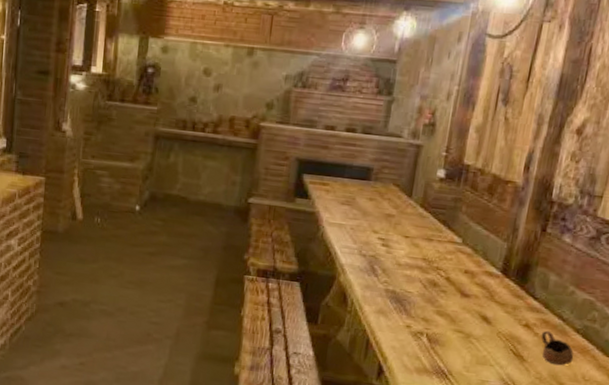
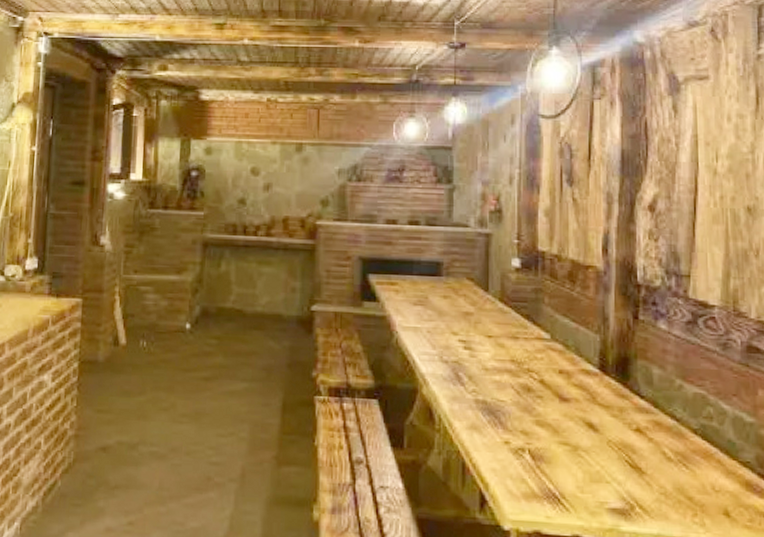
cup: present [541,330,574,366] -> none [656,434,698,476]

